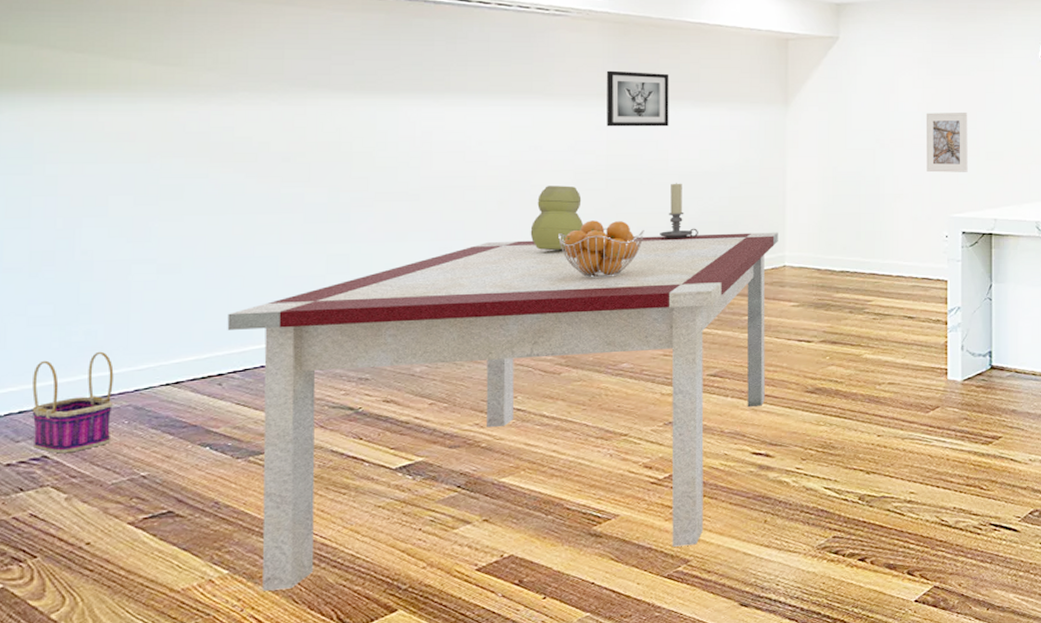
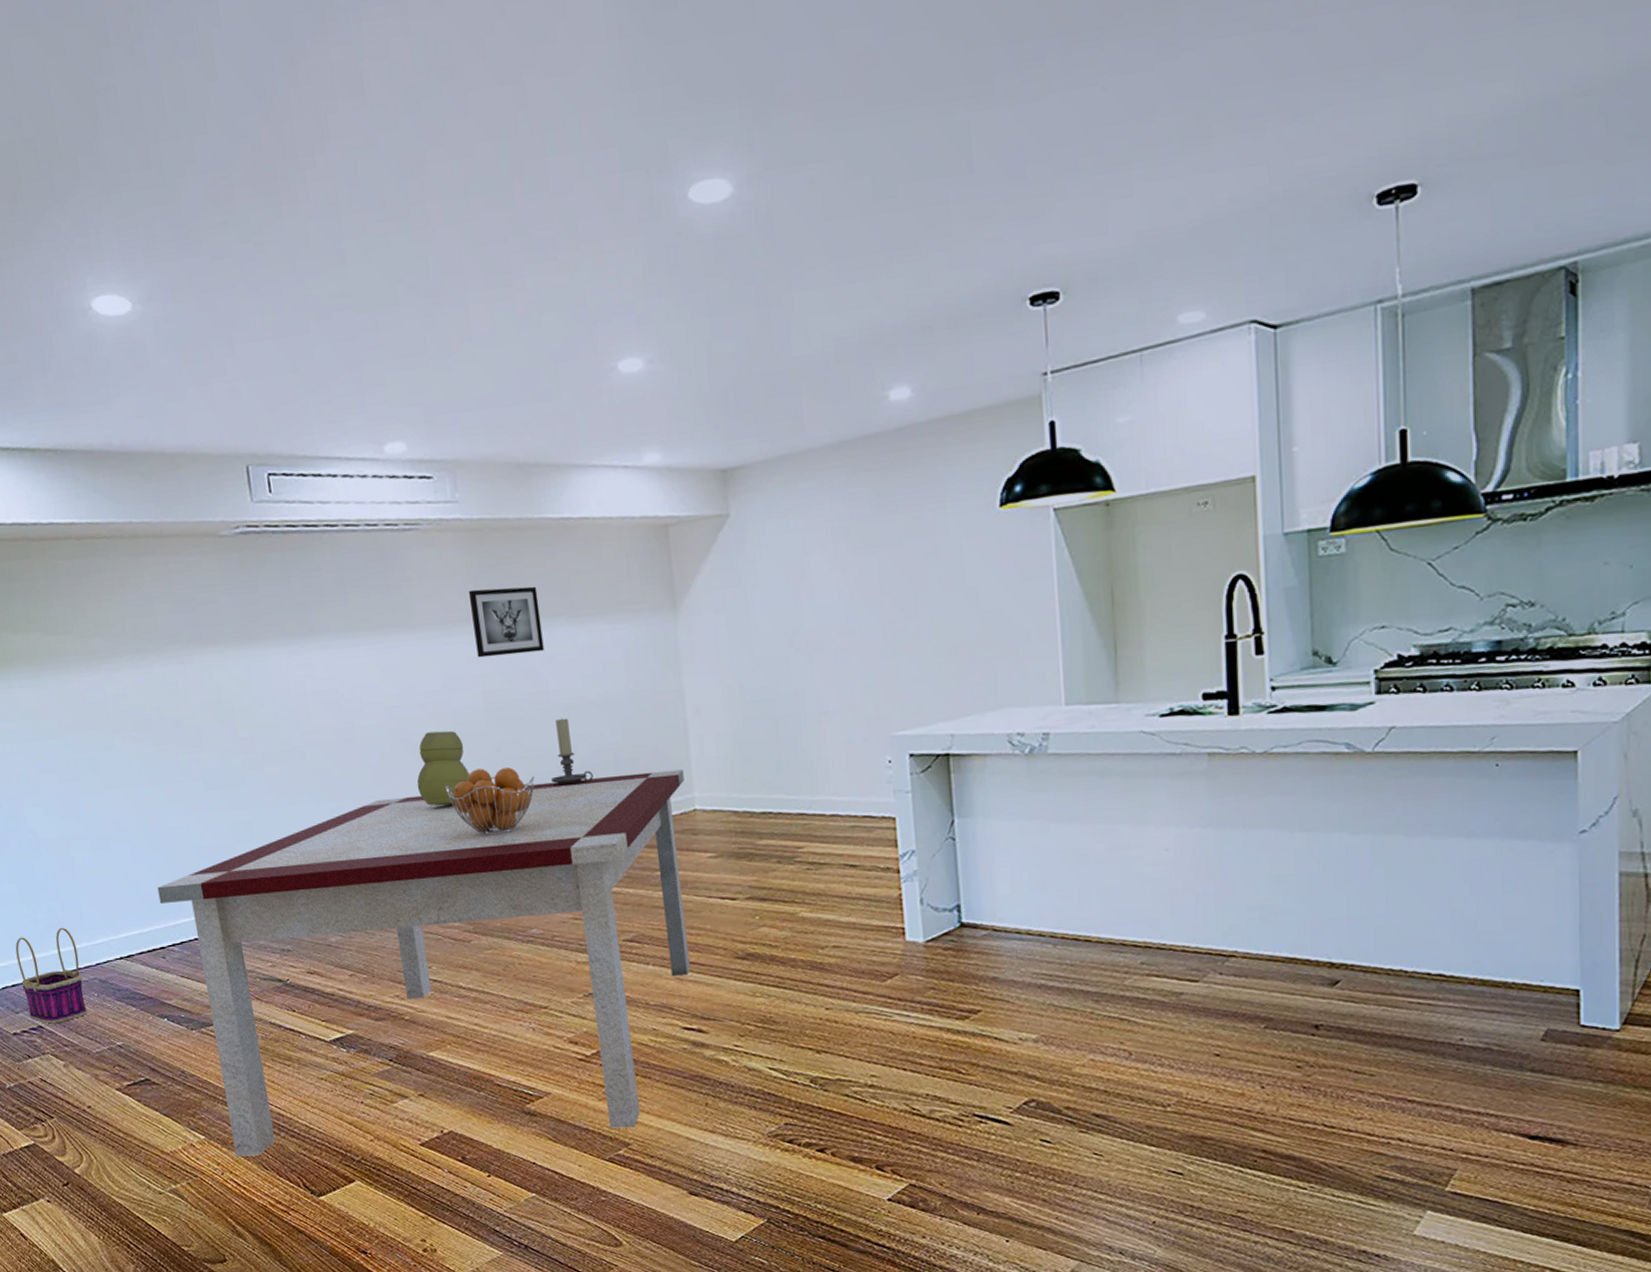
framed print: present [925,113,968,173] -> none [849,596,911,680]

